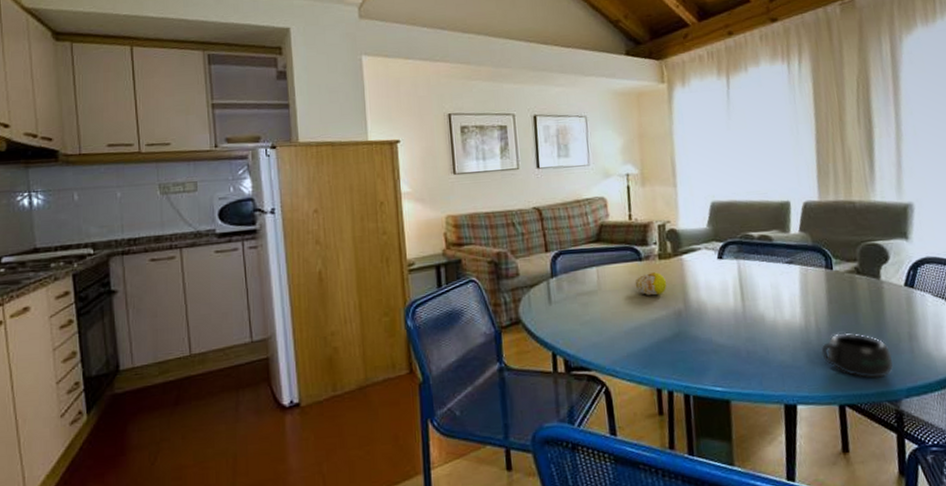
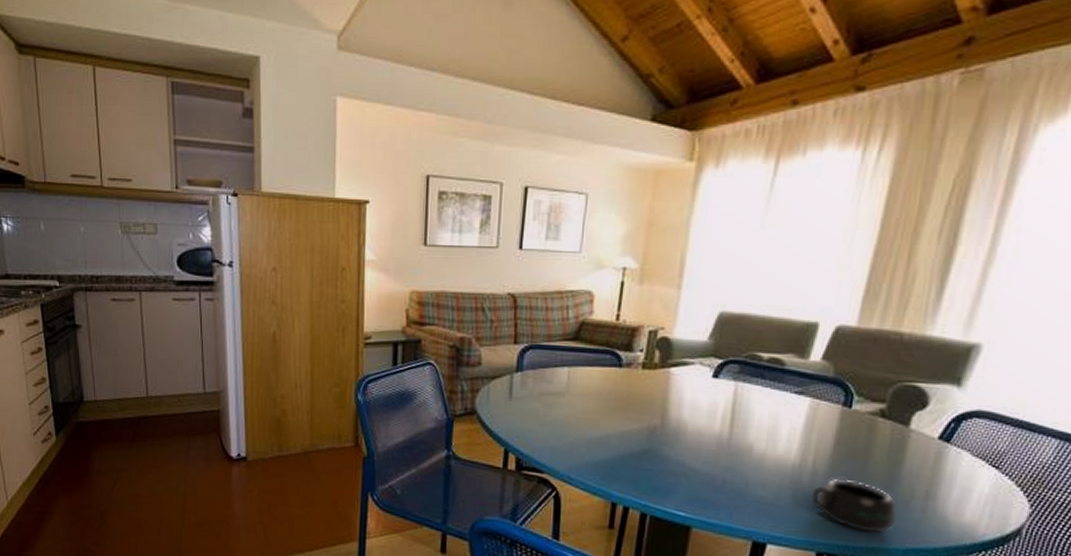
fruit: present [634,272,667,296] -> none [608,382,646,408]

